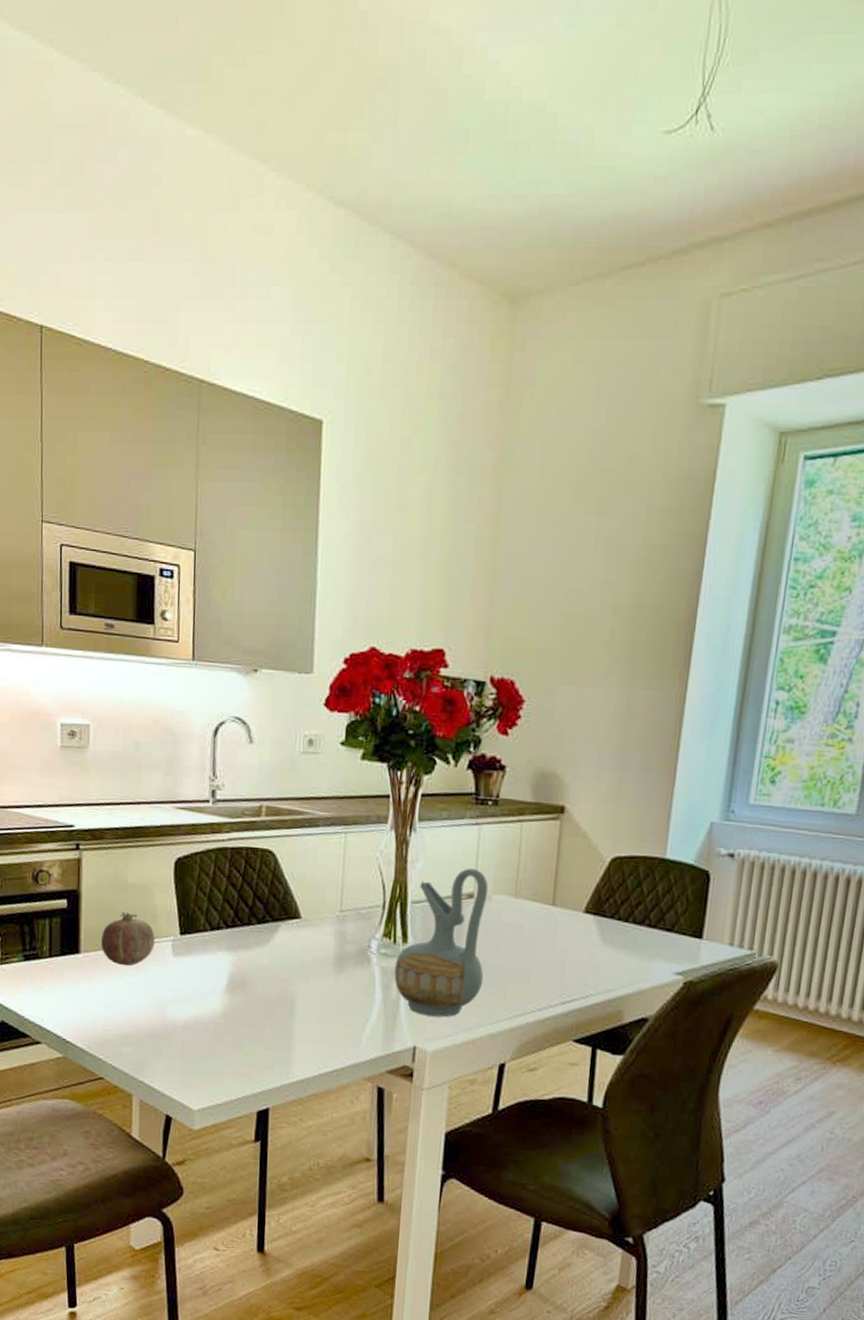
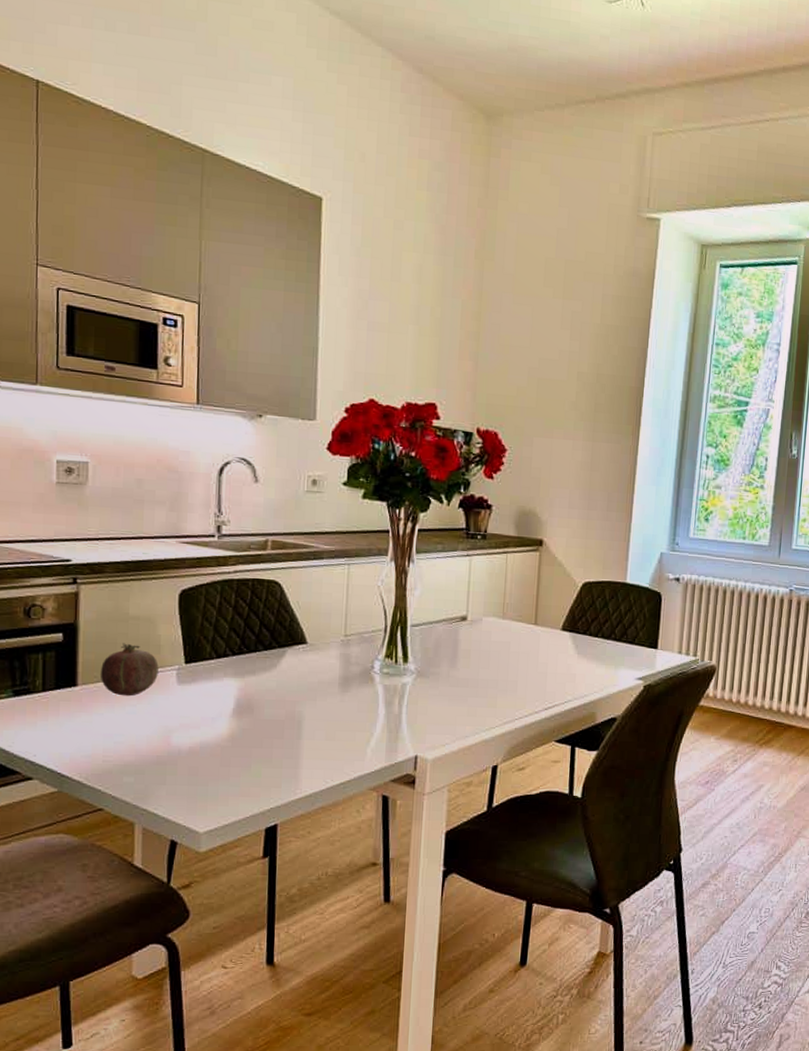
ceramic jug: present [394,868,489,1018] -> none [396,594,480,728]

